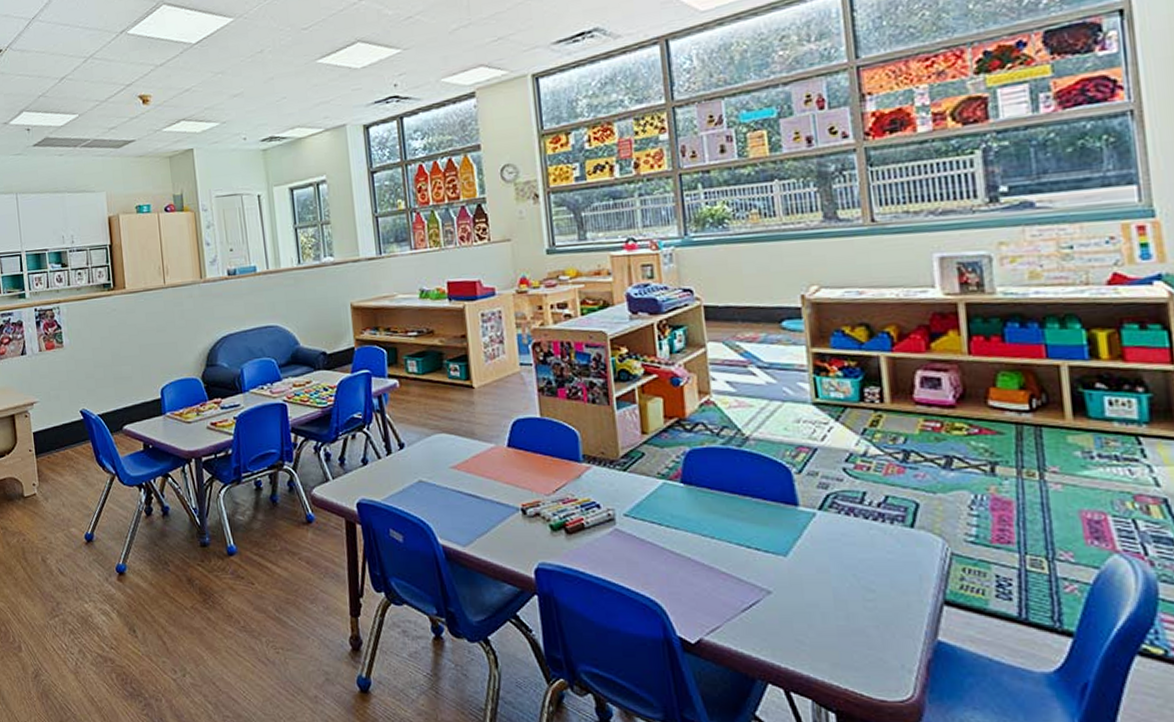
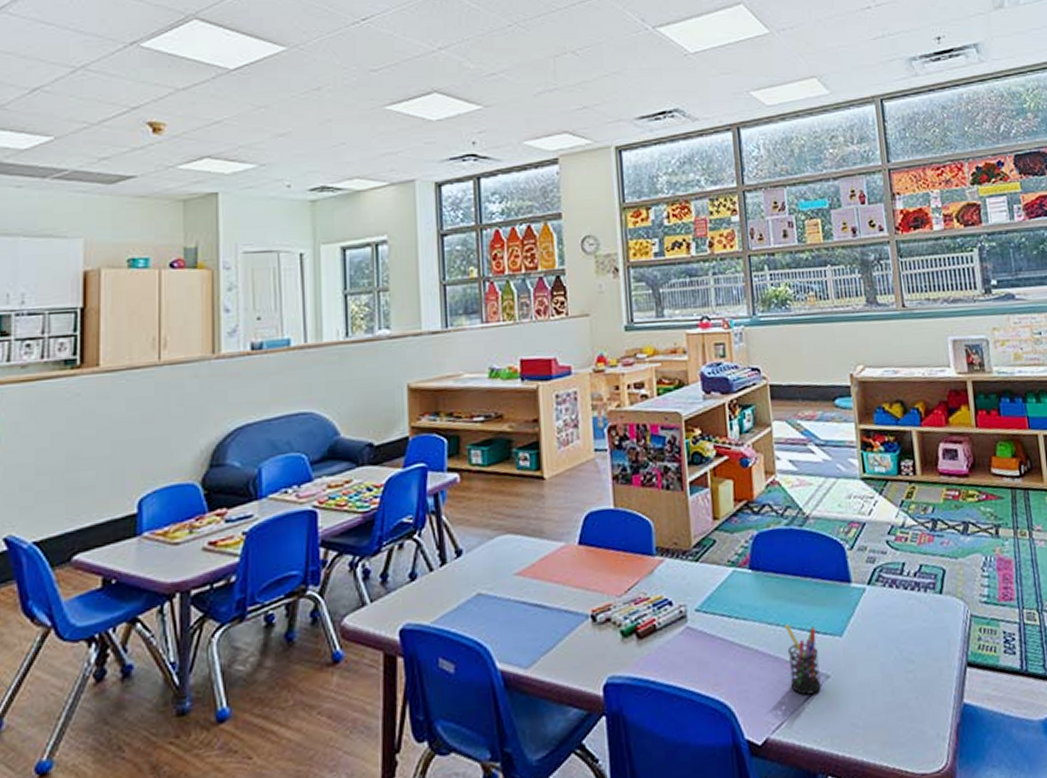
pen holder: none [720,538,761,606] -> present [785,624,821,695]

